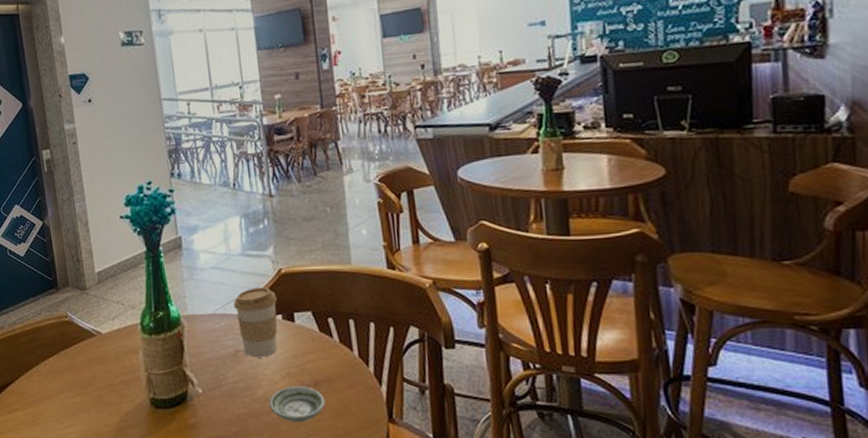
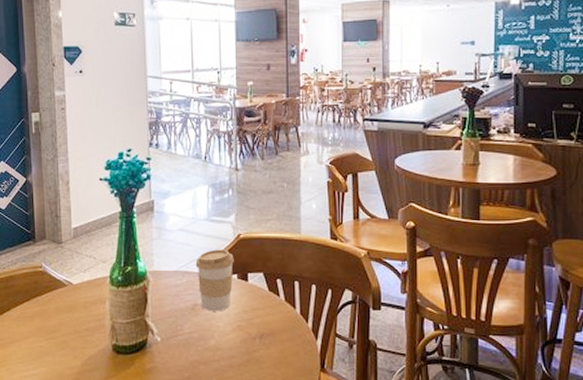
saucer: present [269,386,325,423] -> none [220,338,268,370]

